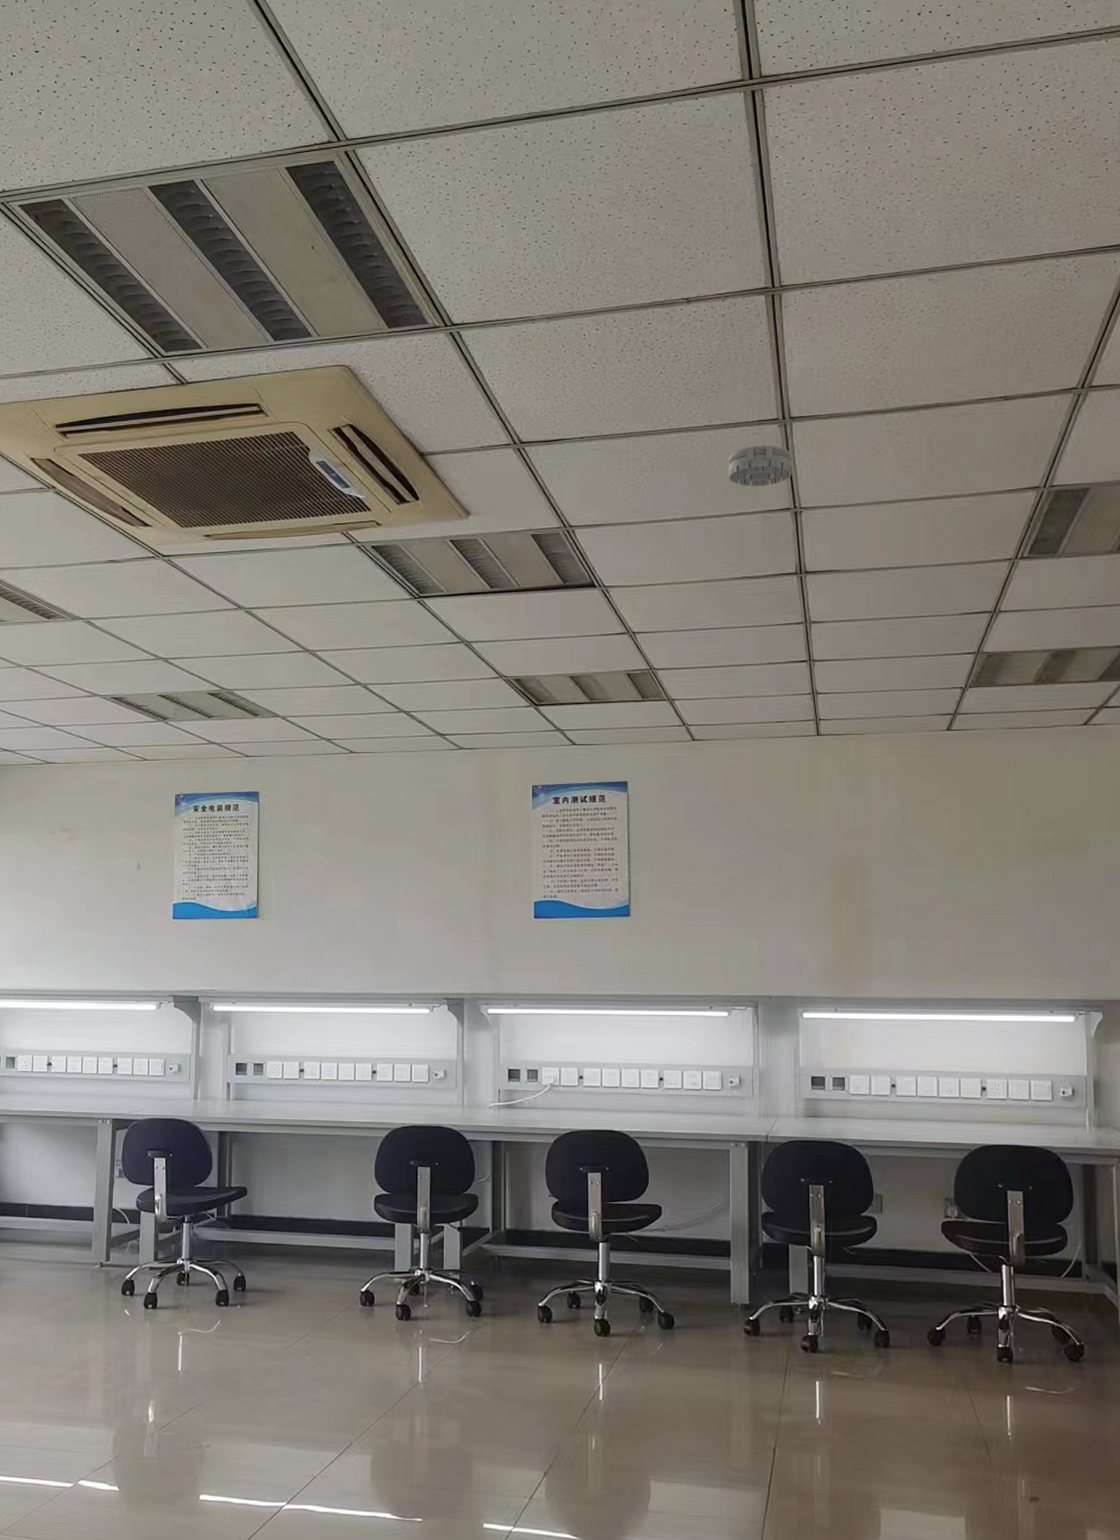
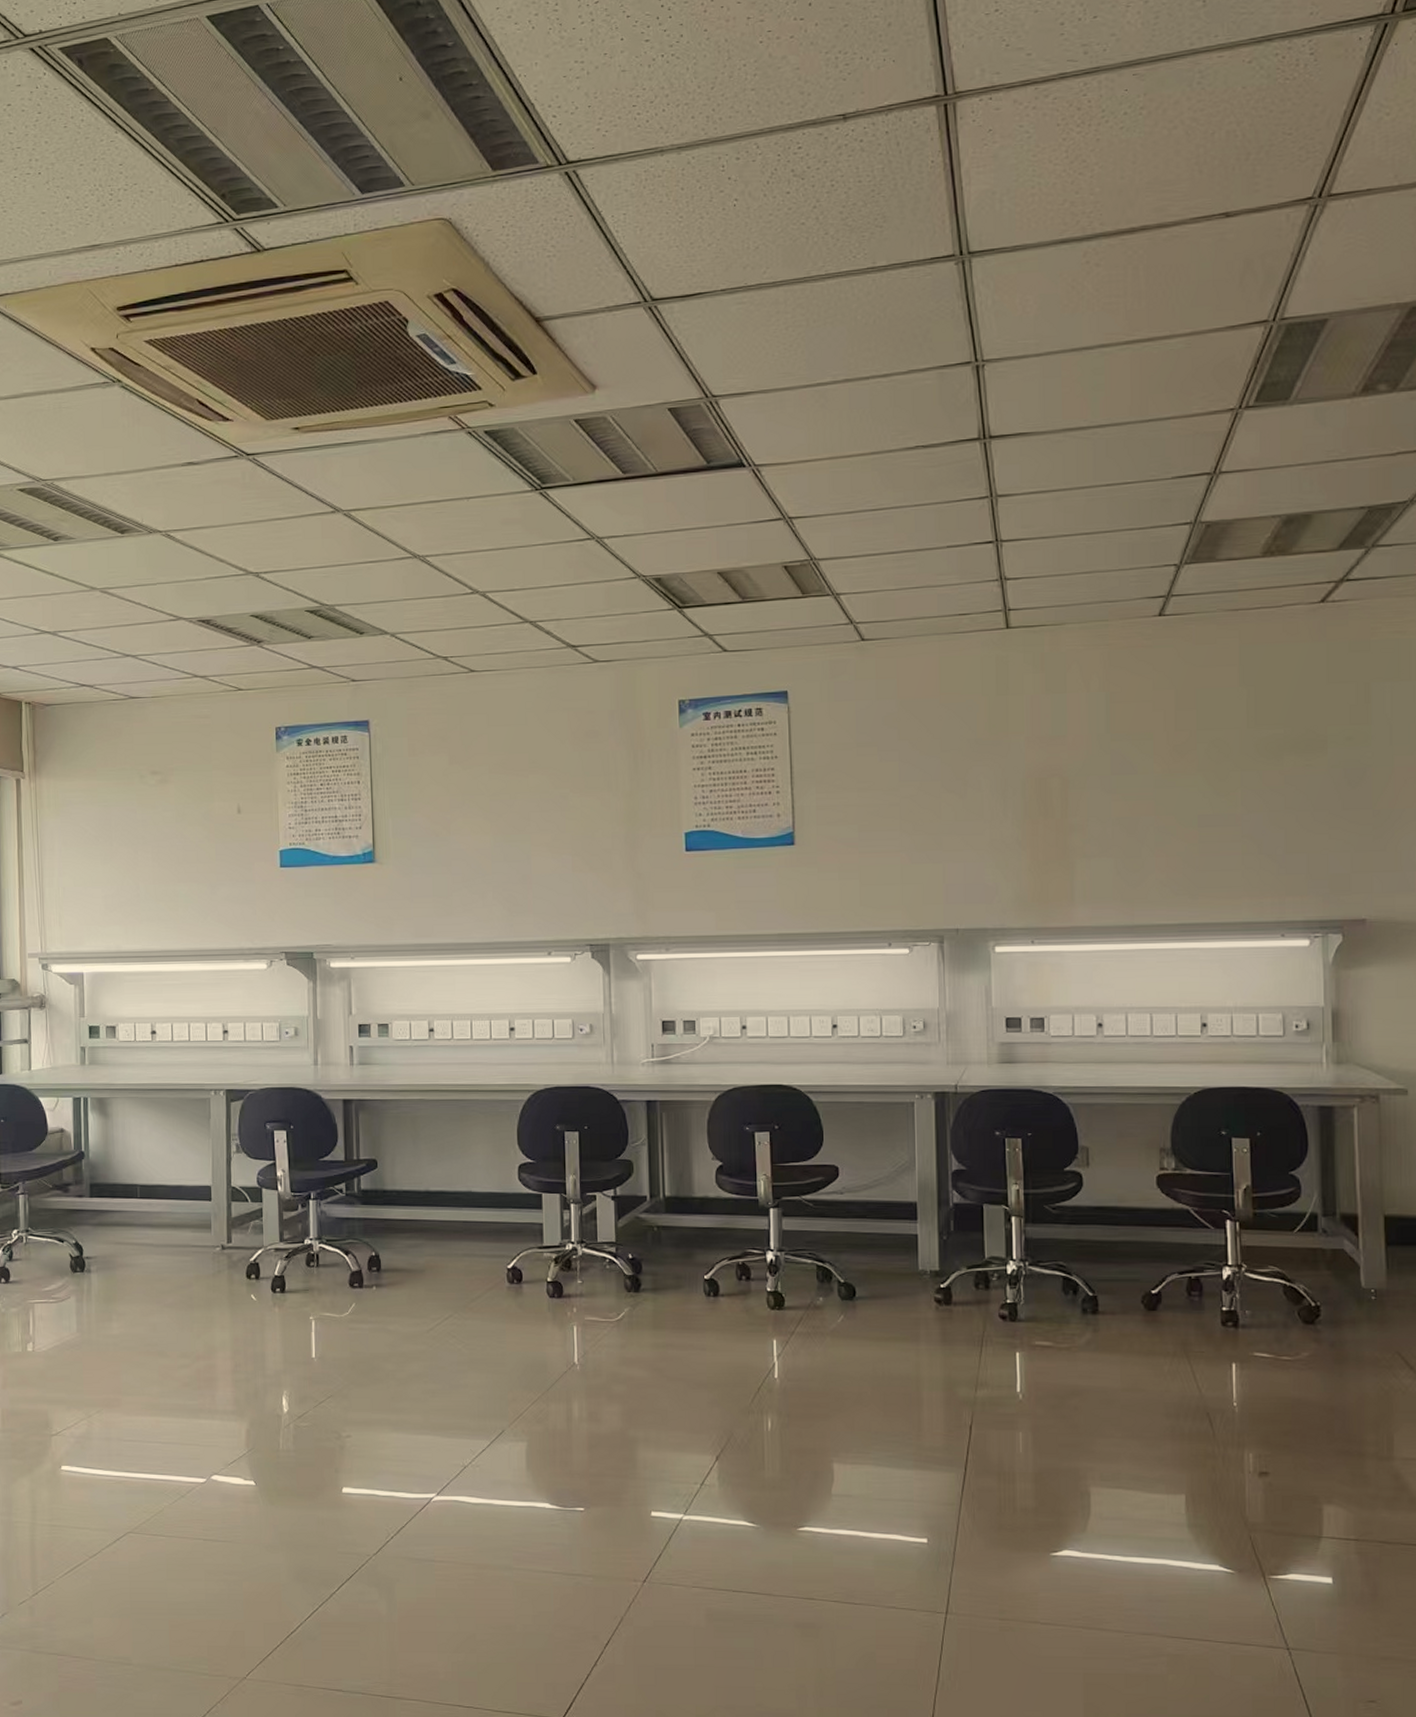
smoke detector: present [729,445,792,487] -> none [897,287,972,339]

